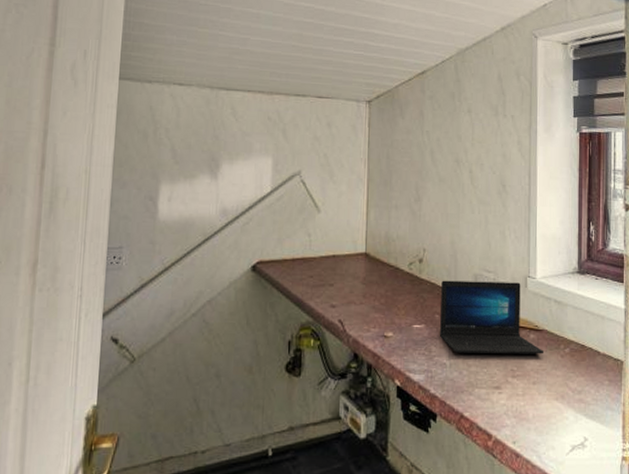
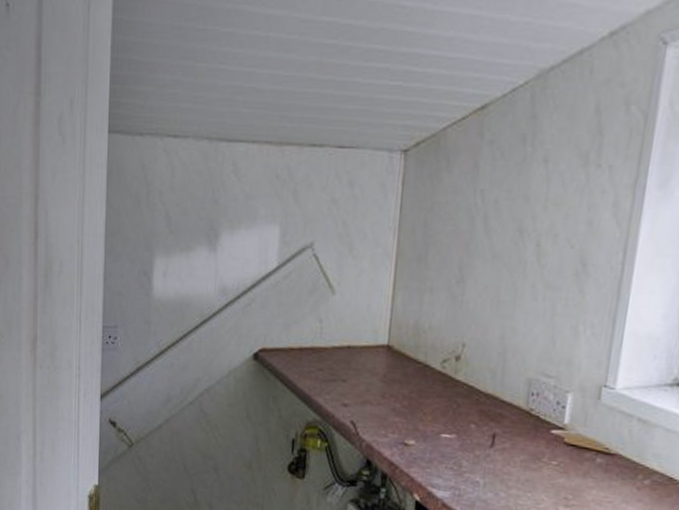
laptop: present [439,280,545,354] -> none [473,383,614,484]

